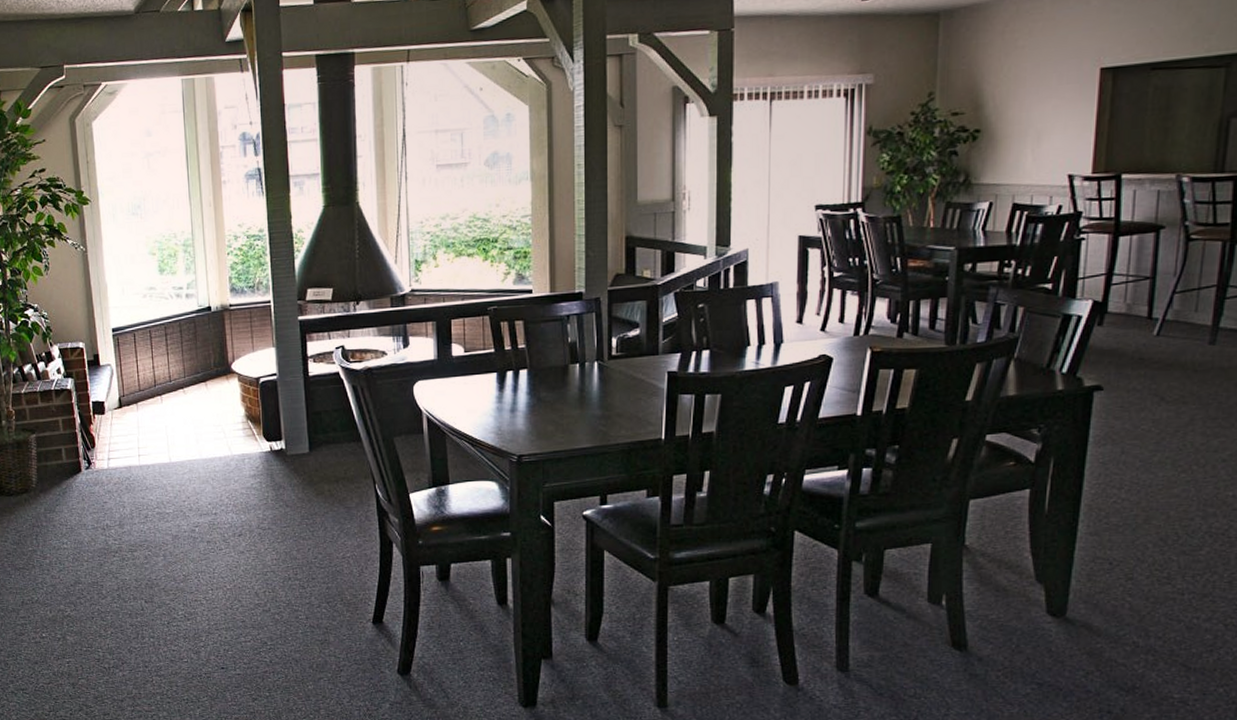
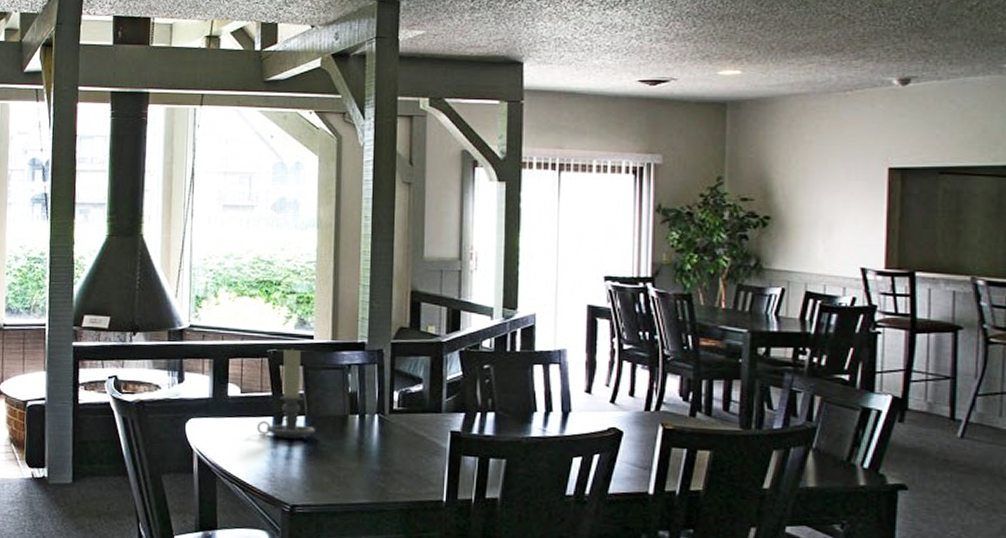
candle holder: none [482,304,537,392] -> present [257,348,315,439]

